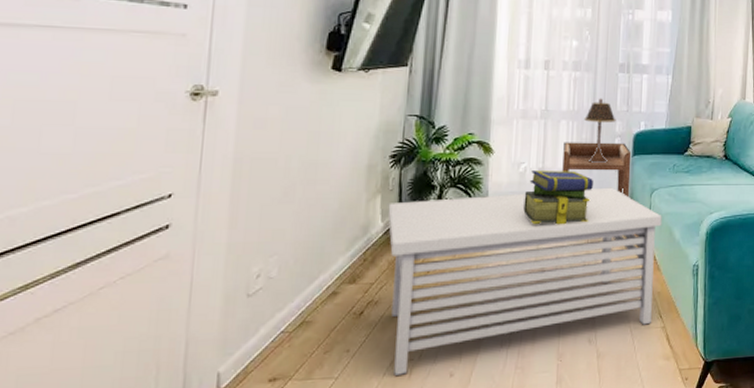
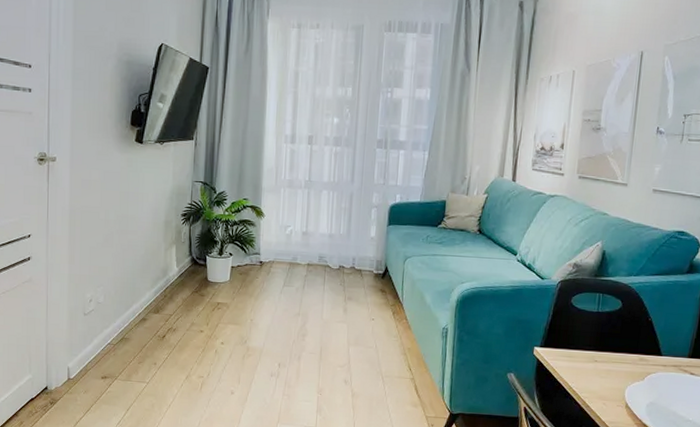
coffee table: present [387,187,662,375] -> none [181,252,415,387]
stack of books: present [523,171,594,225] -> none [289,233,352,282]
side table: present [562,142,632,198] -> none [323,210,387,263]
table lamp: present [584,98,616,164] -> none [343,171,373,231]

